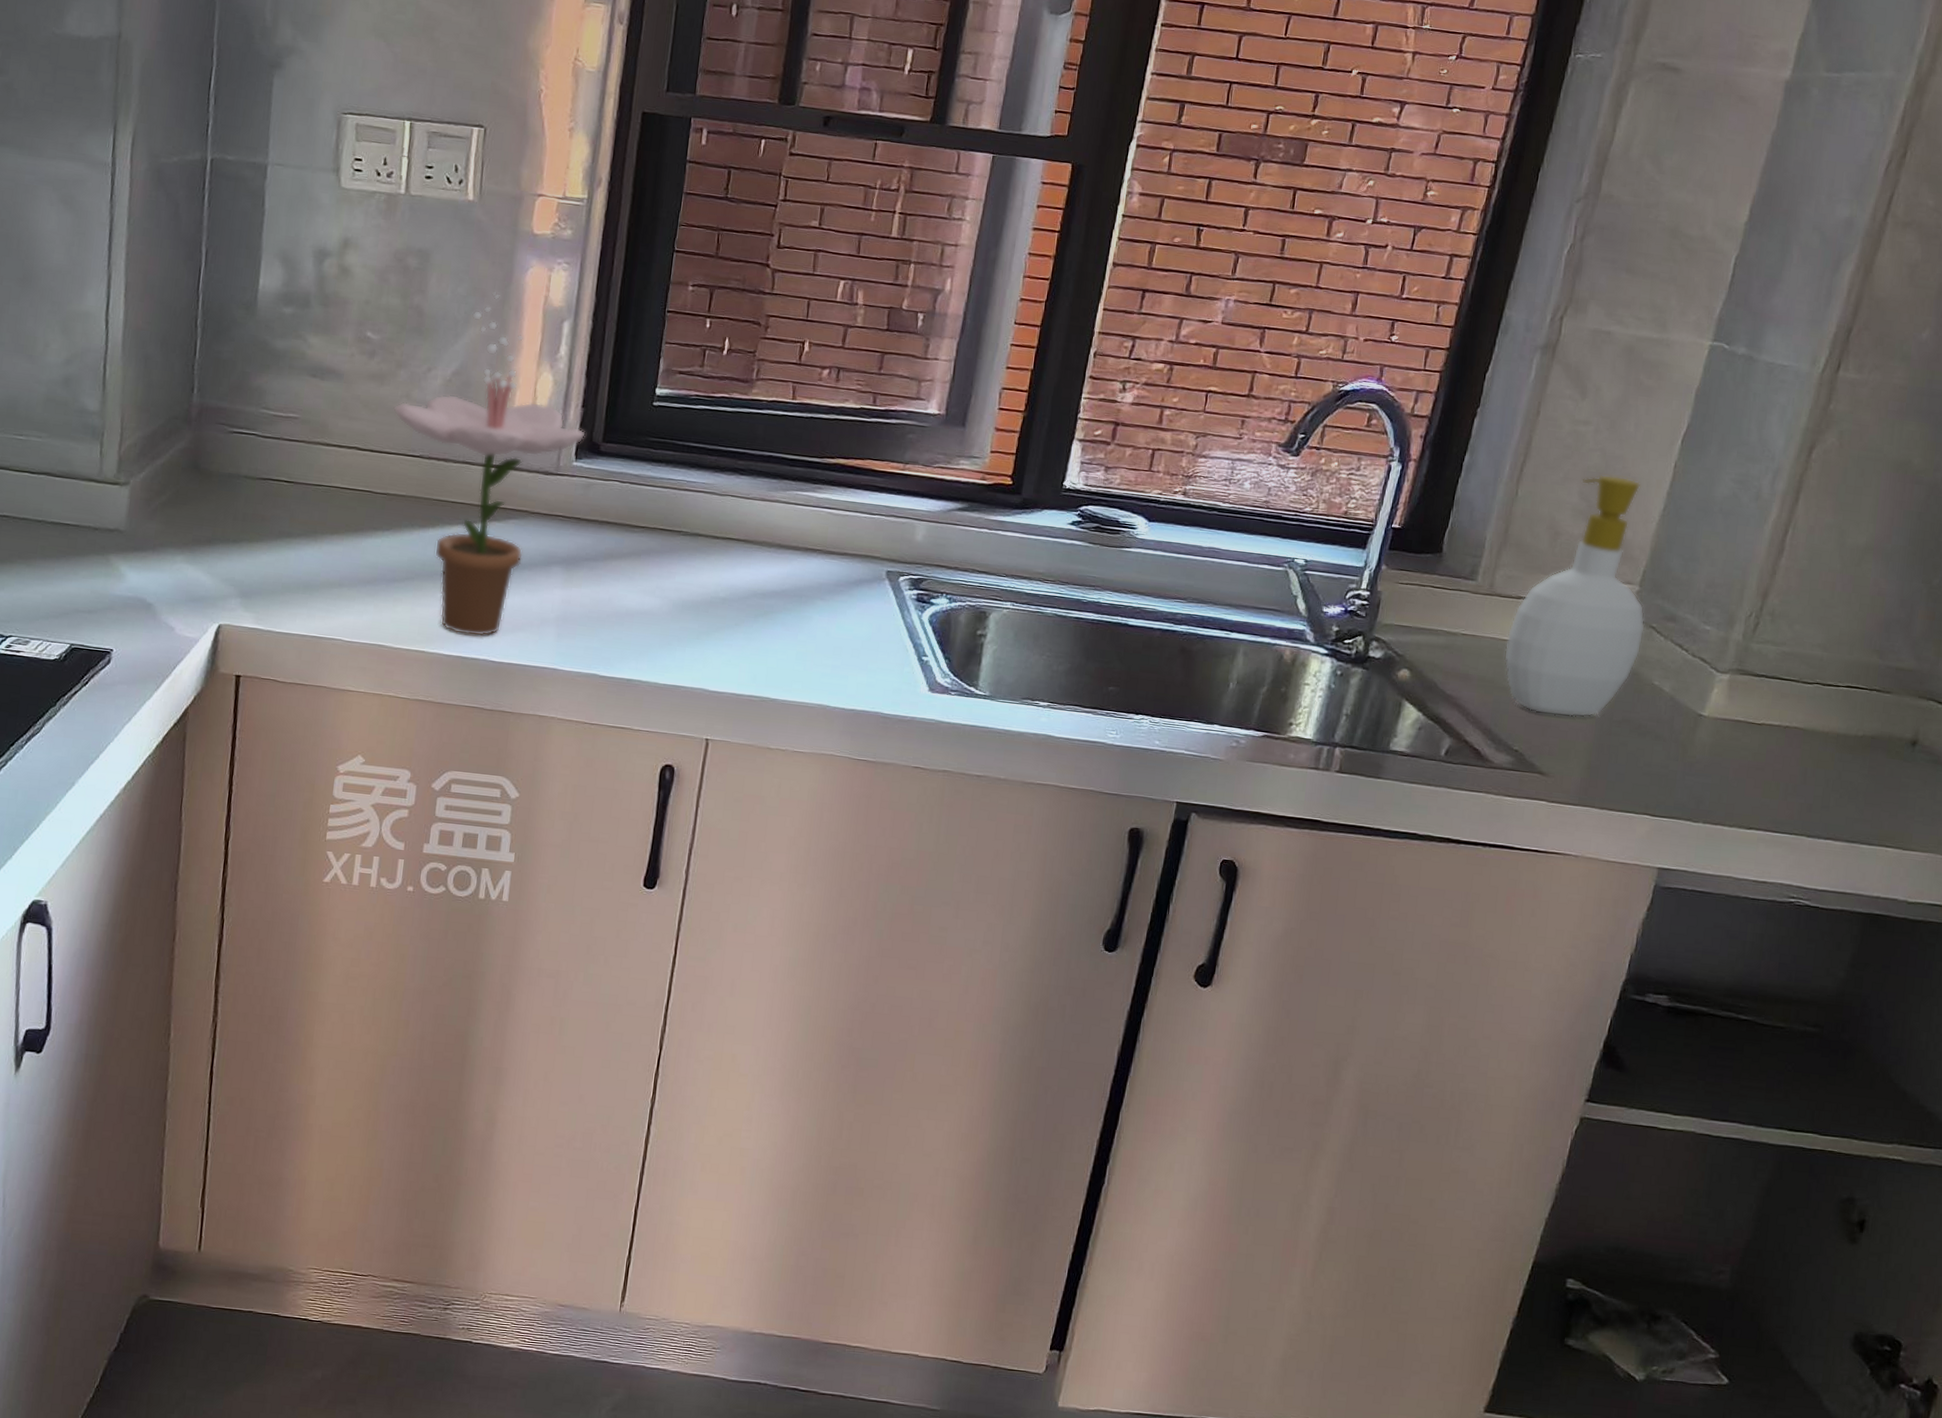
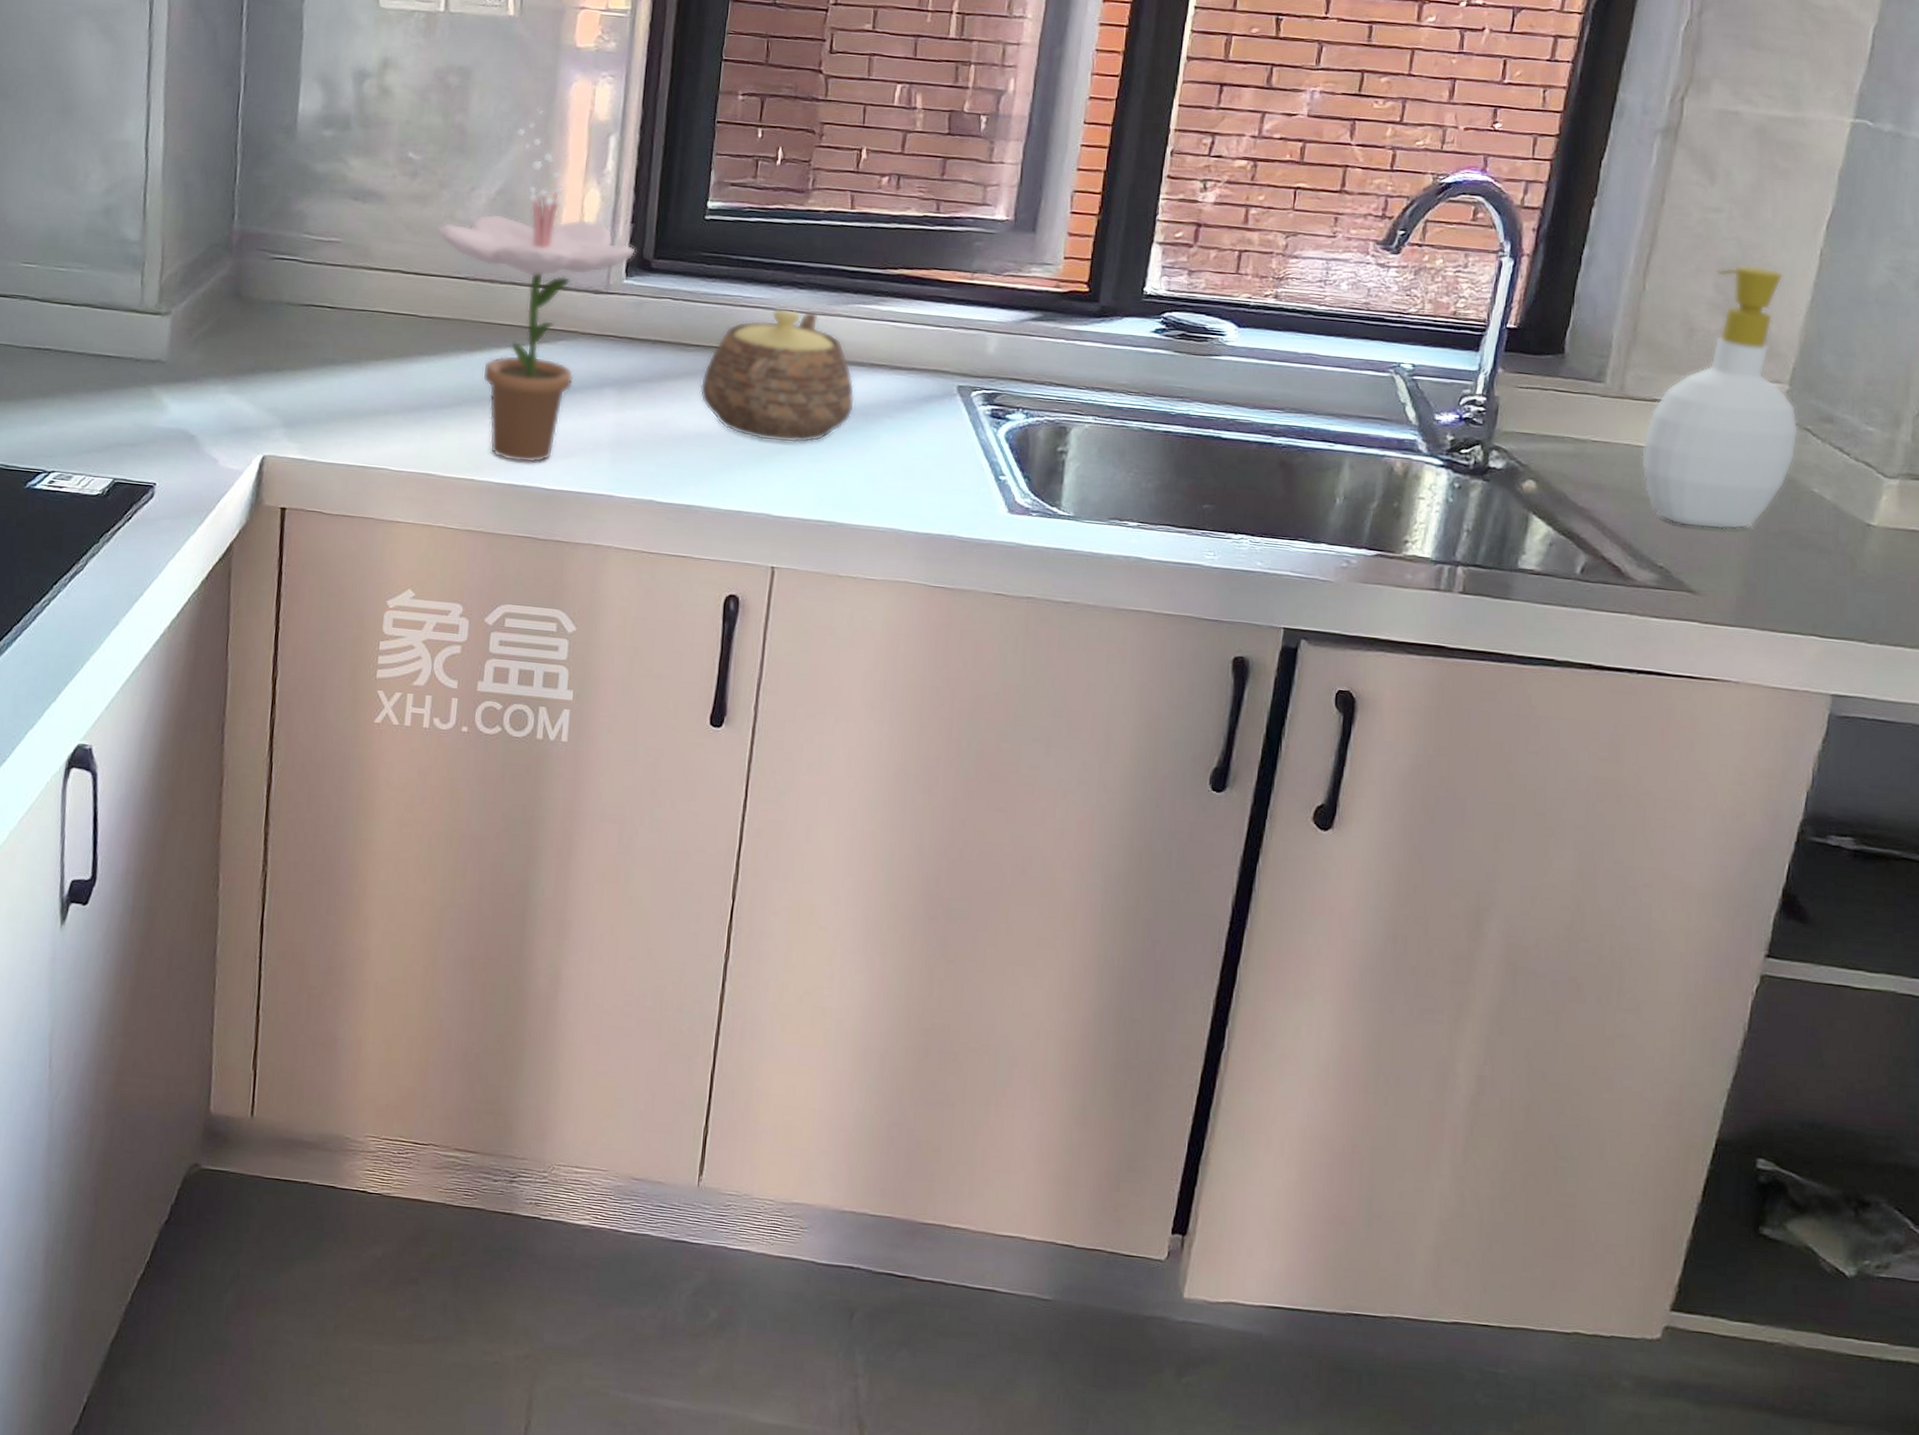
teapot: none [643,493,791,623] -> present [699,308,855,444]

